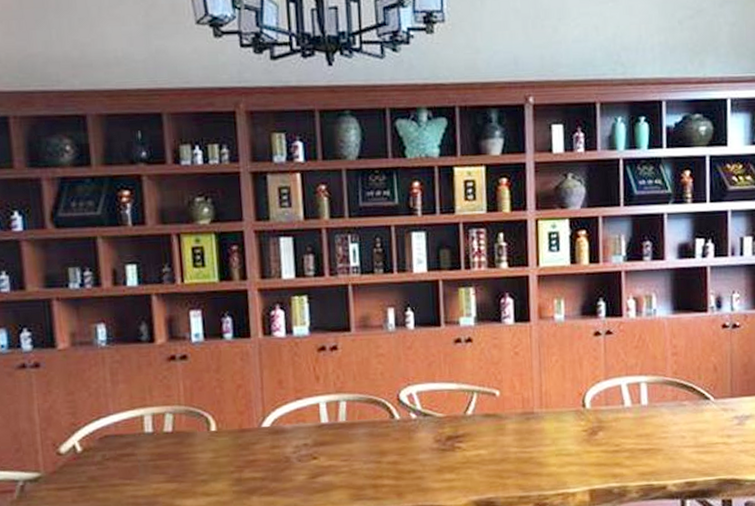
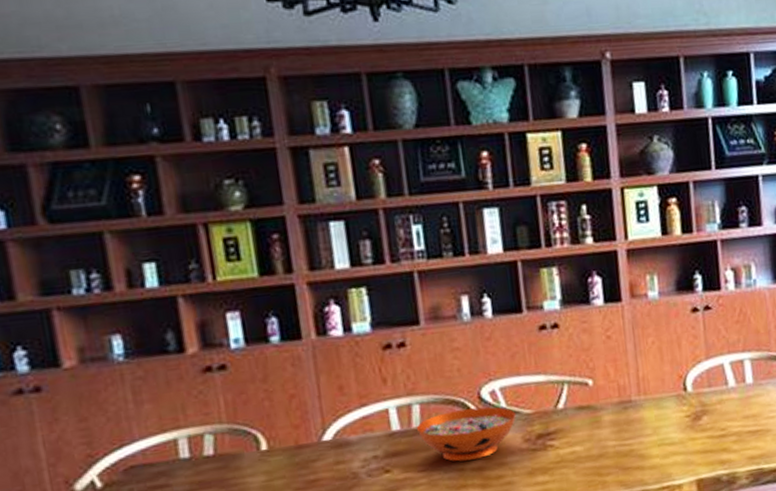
decorative bowl: none [342,408,429,455] -> present [416,406,516,462]

